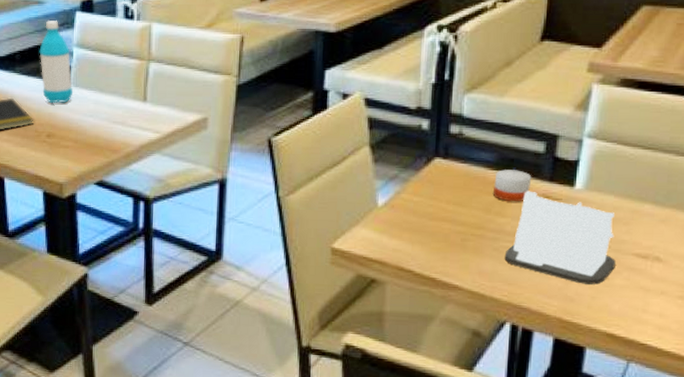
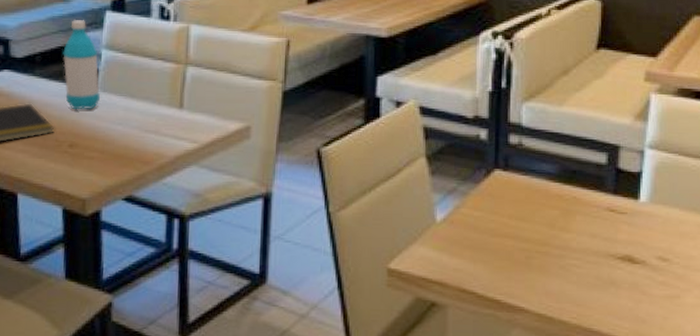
candle: present [492,169,532,202] -> none [556,181,595,217]
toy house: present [504,191,616,285] -> none [571,204,685,304]

